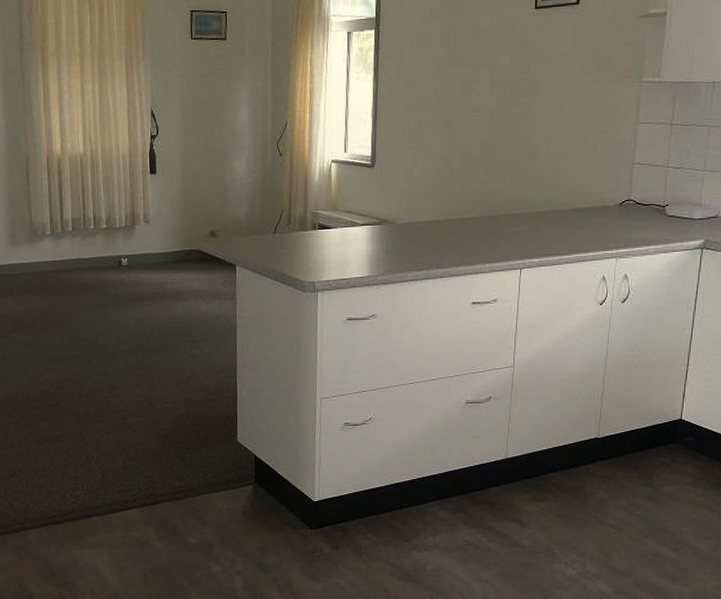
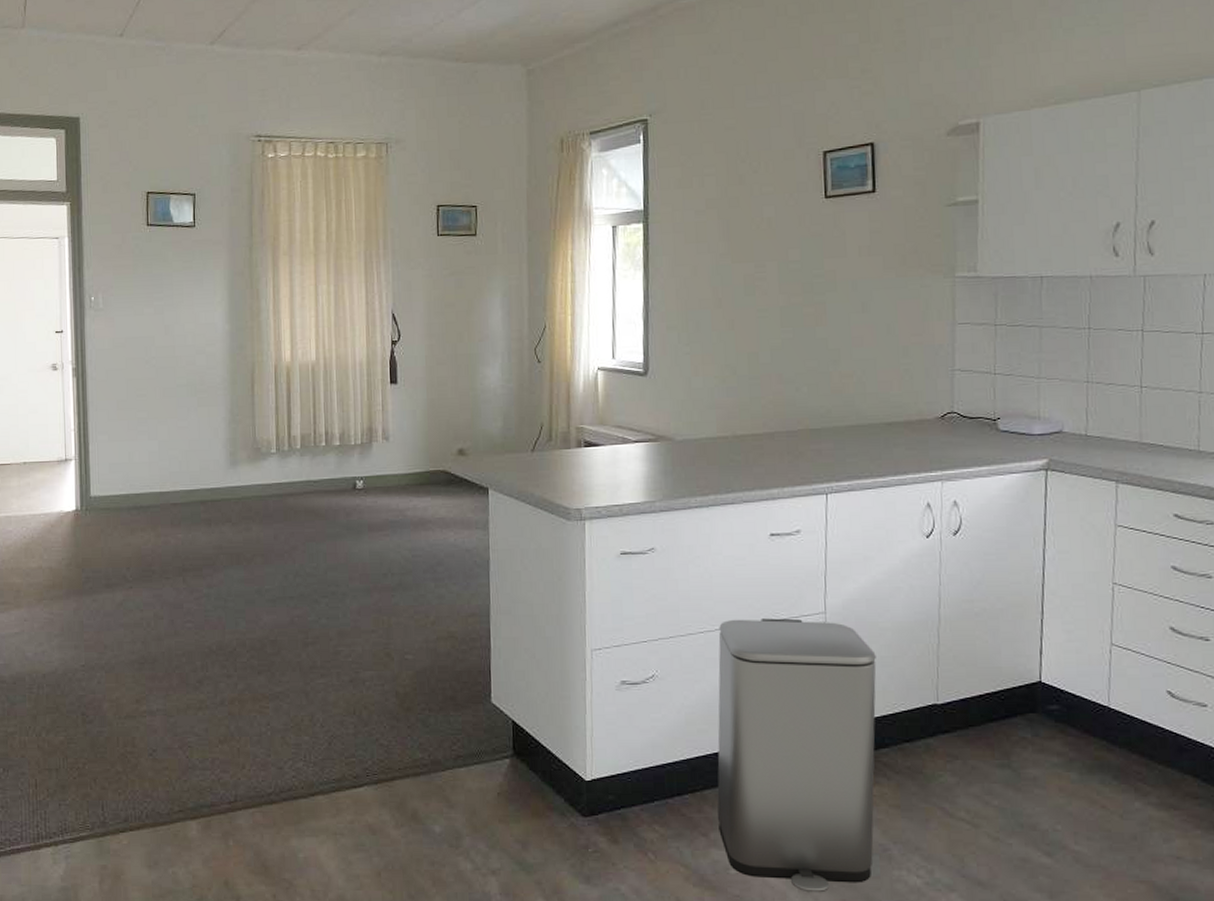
pedal bin: none [418,371,552,582] -> present [717,618,877,893]

